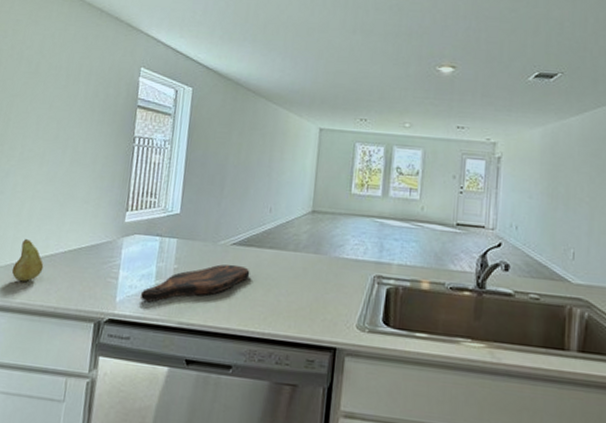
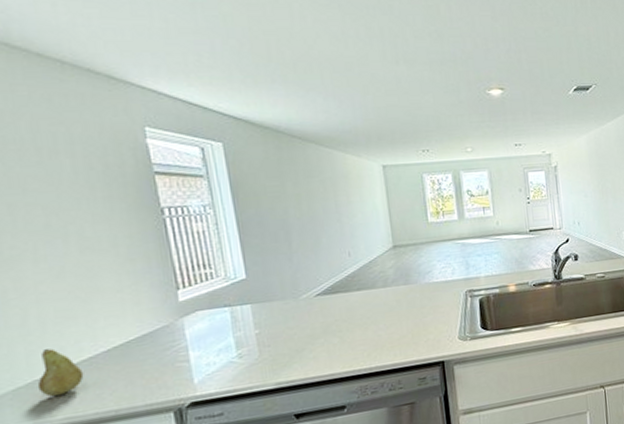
cutting board: present [141,264,250,302] -> none [223,313,343,374]

